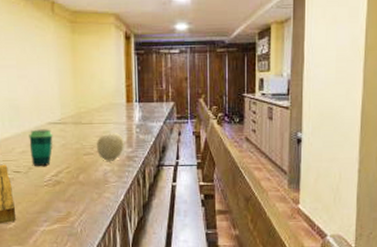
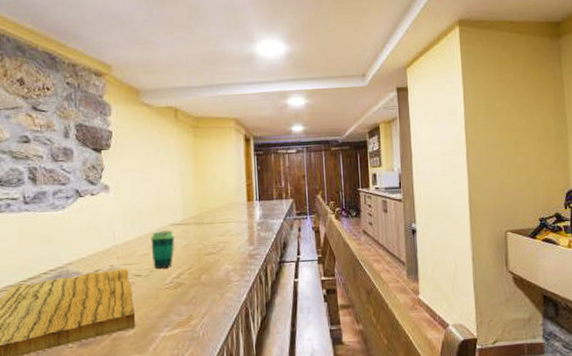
fruit: present [96,133,124,161] -> none [218,231,246,260]

